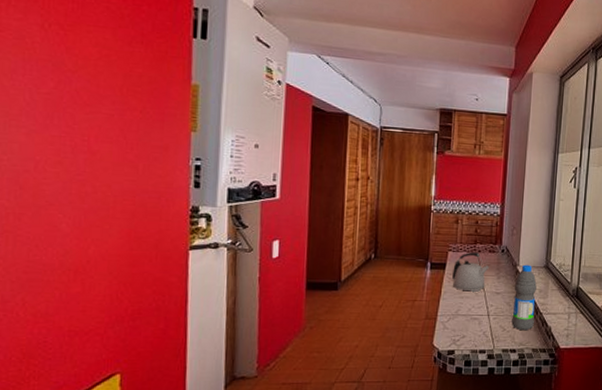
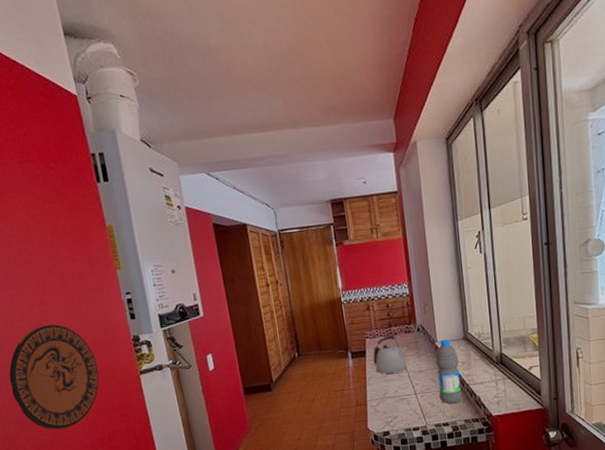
decorative plate: none [20,176,140,299] -> present [9,324,99,430]

